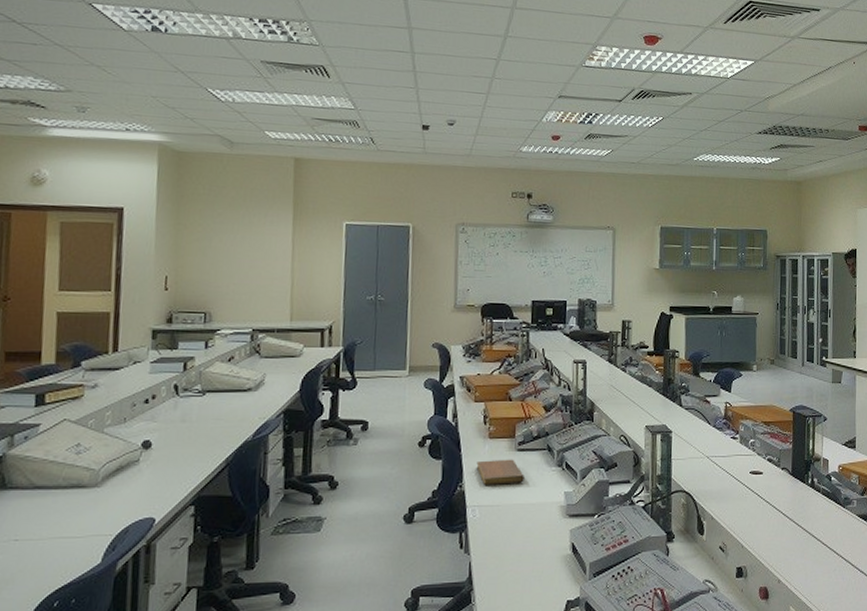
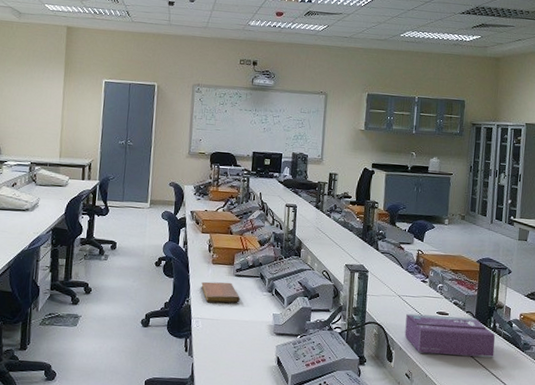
tissue box: none [716,474,814,521] -> present [404,313,496,358]

